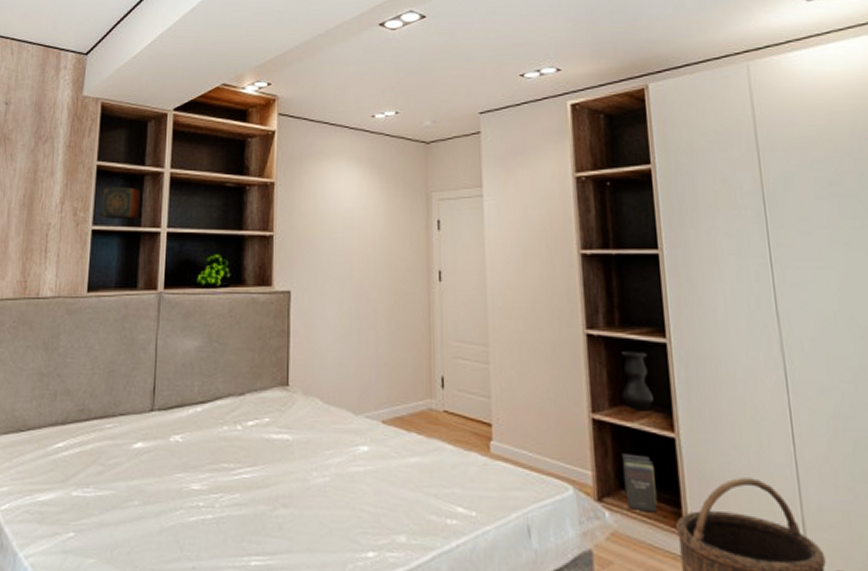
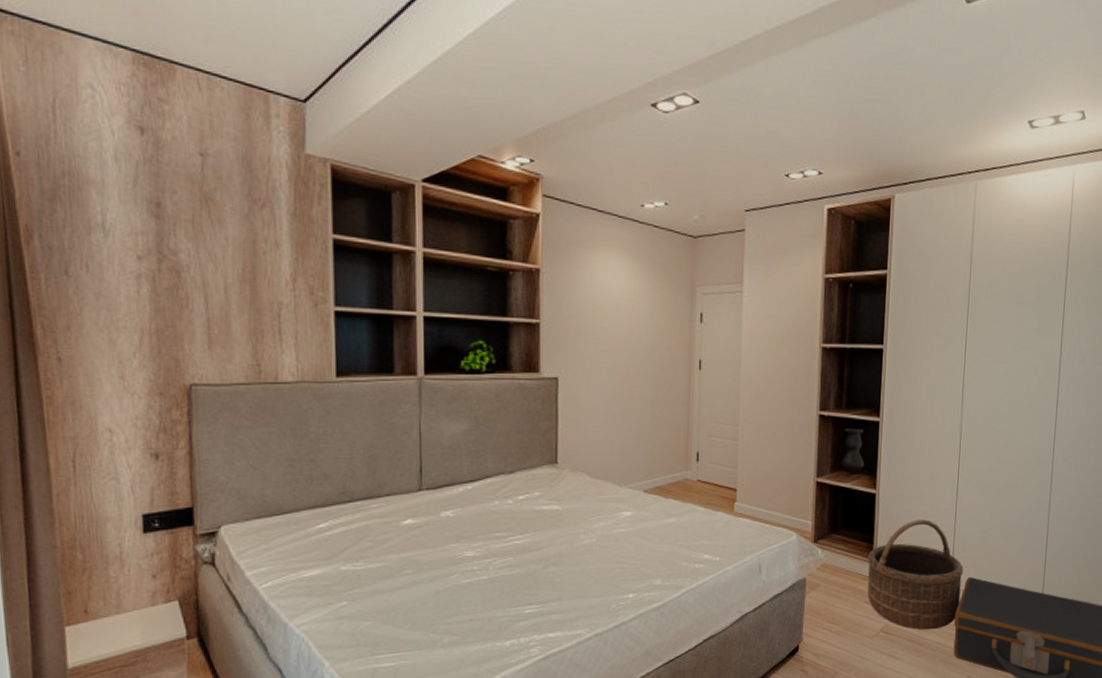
decorative box: present [102,187,141,219] -> none [344,264,390,301]
books: present [622,453,657,513] -> none [835,506,858,548]

